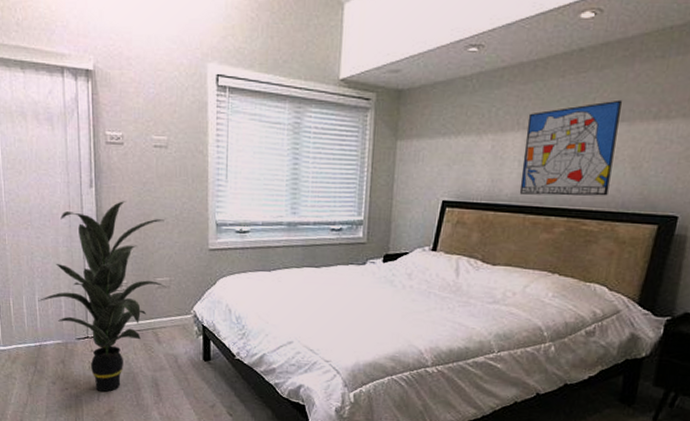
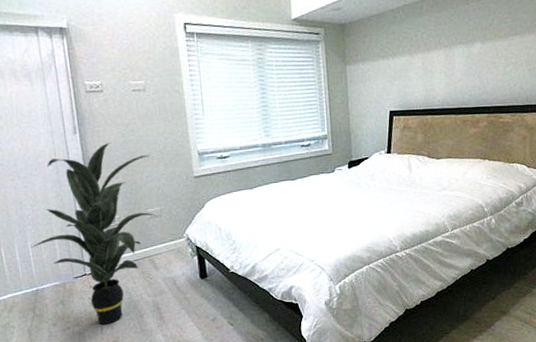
wall art: present [519,99,622,196] -> none [446,18,515,99]

